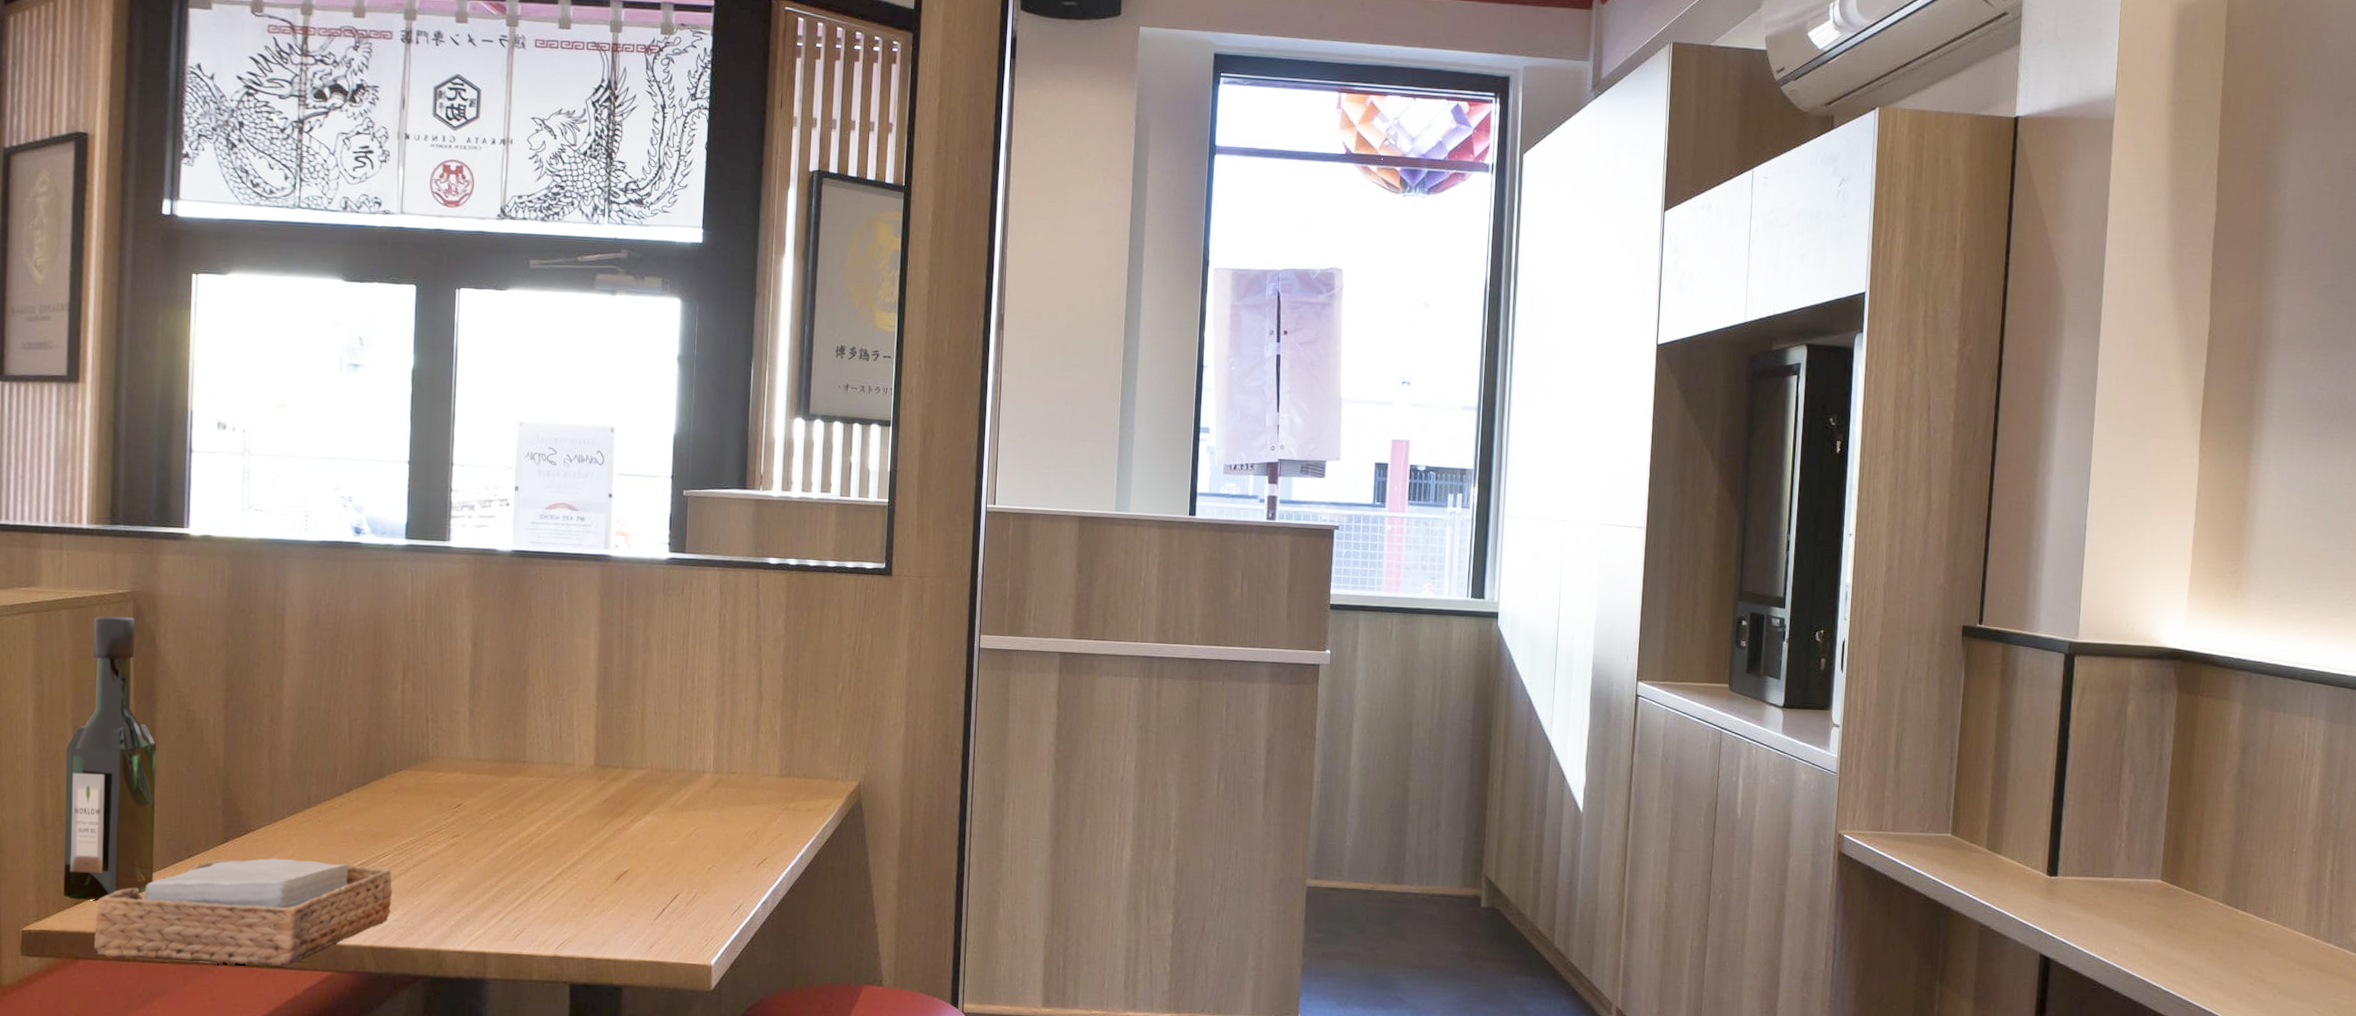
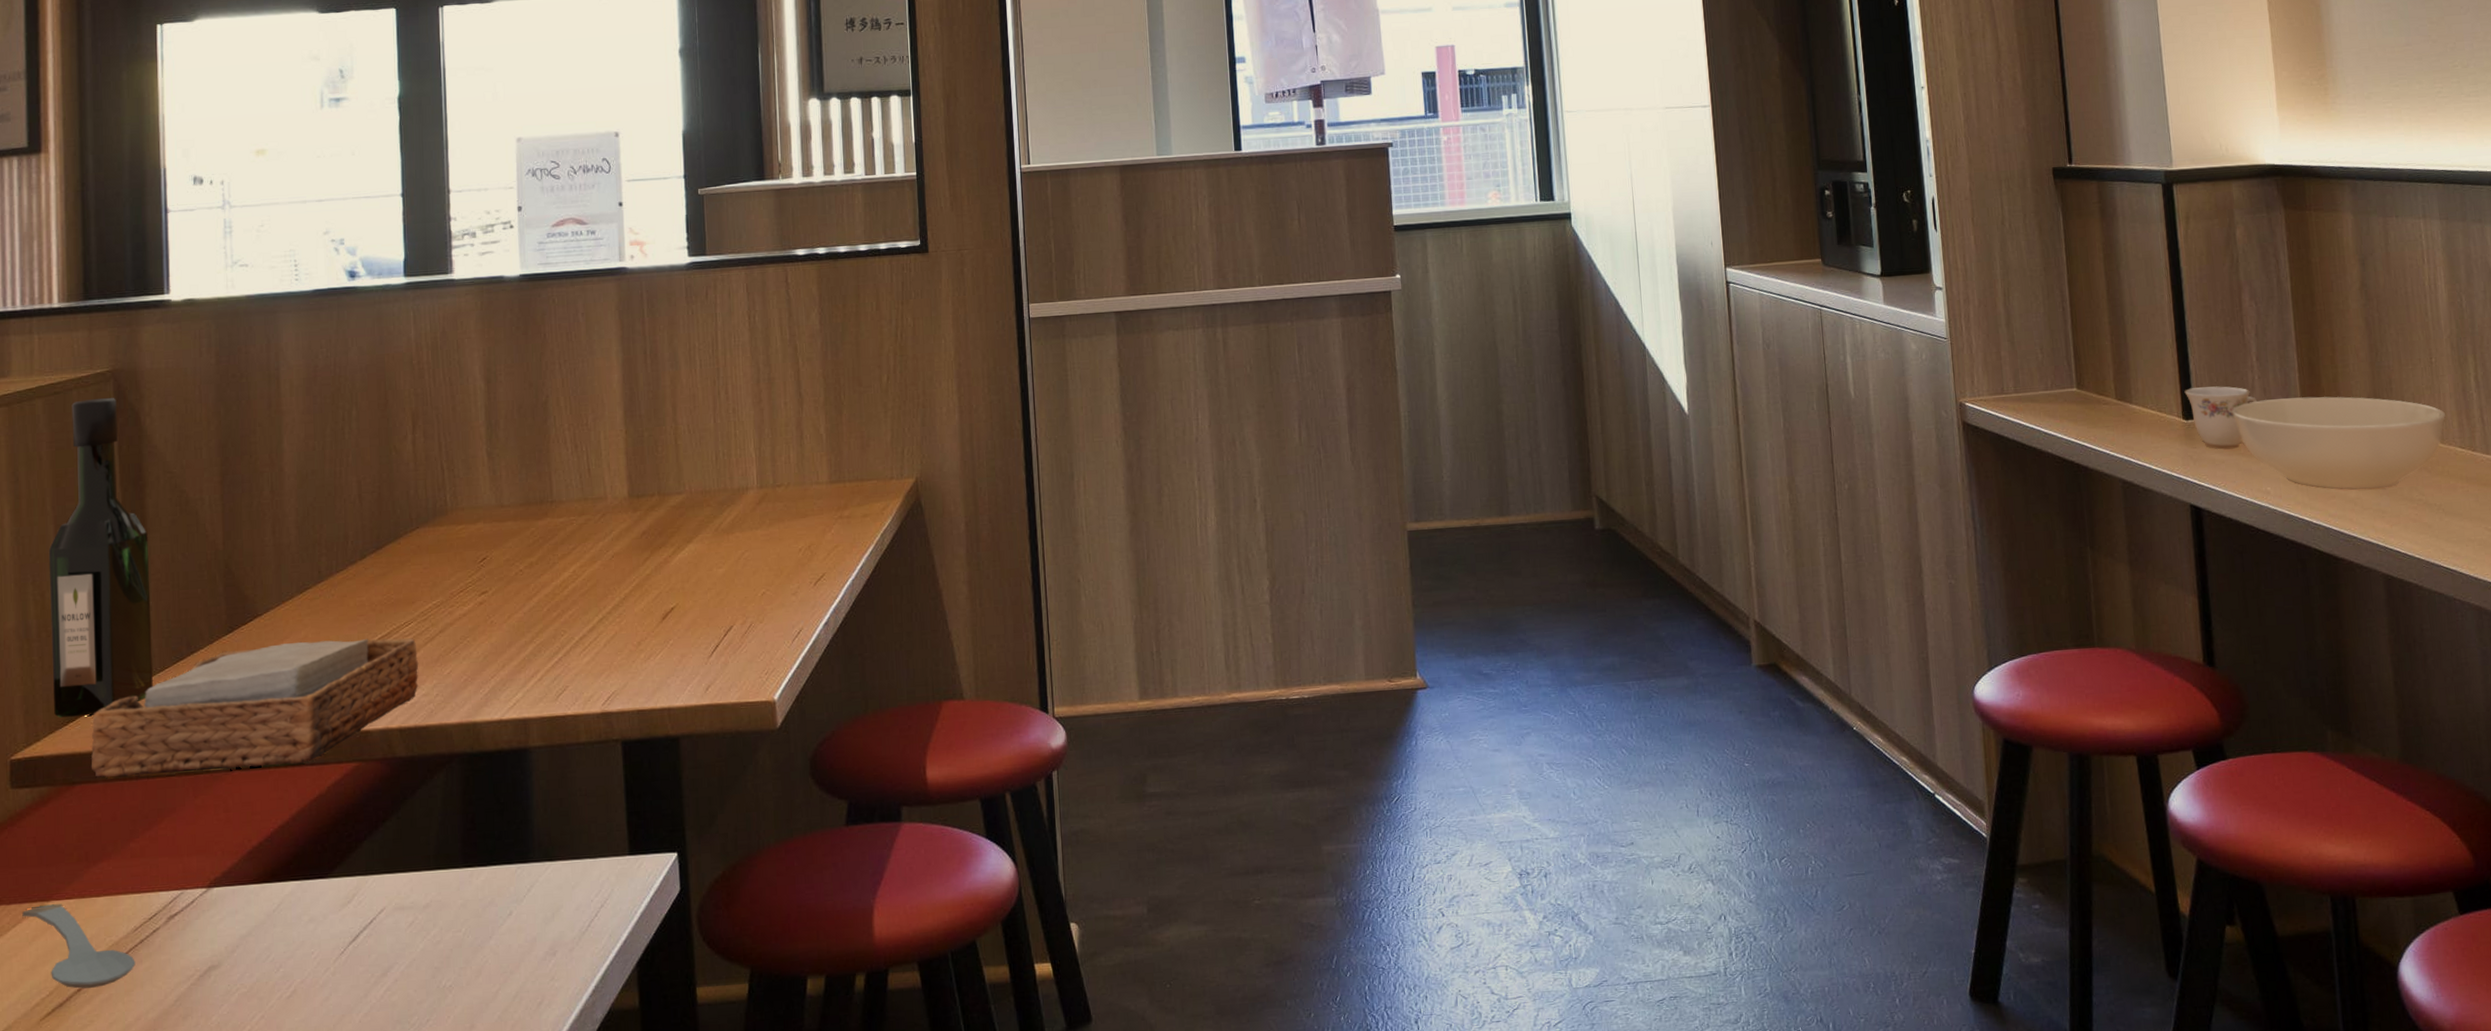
teacup: none [2052,847,2121,908] -> present [2184,386,2258,450]
bowl: none [2093,867,2297,961] -> present [2231,396,2446,490]

